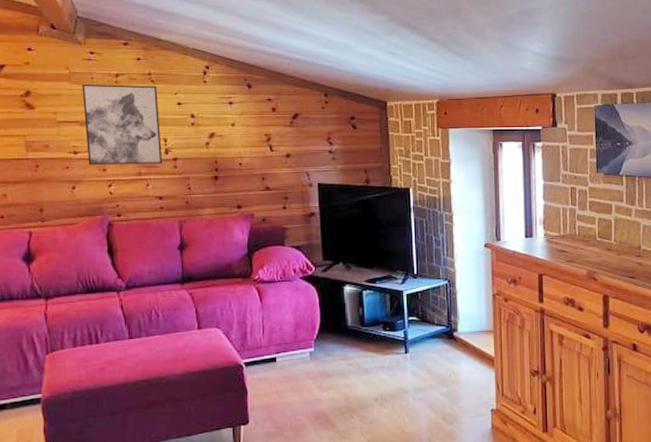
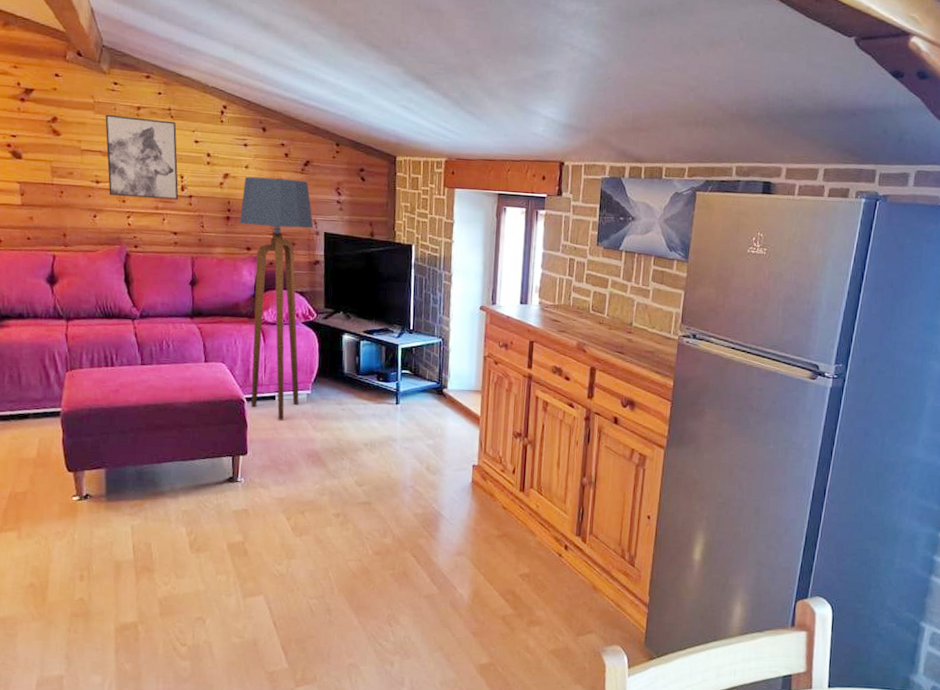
floor lamp: none [229,133,305,382] -> present [240,176,313,420]

